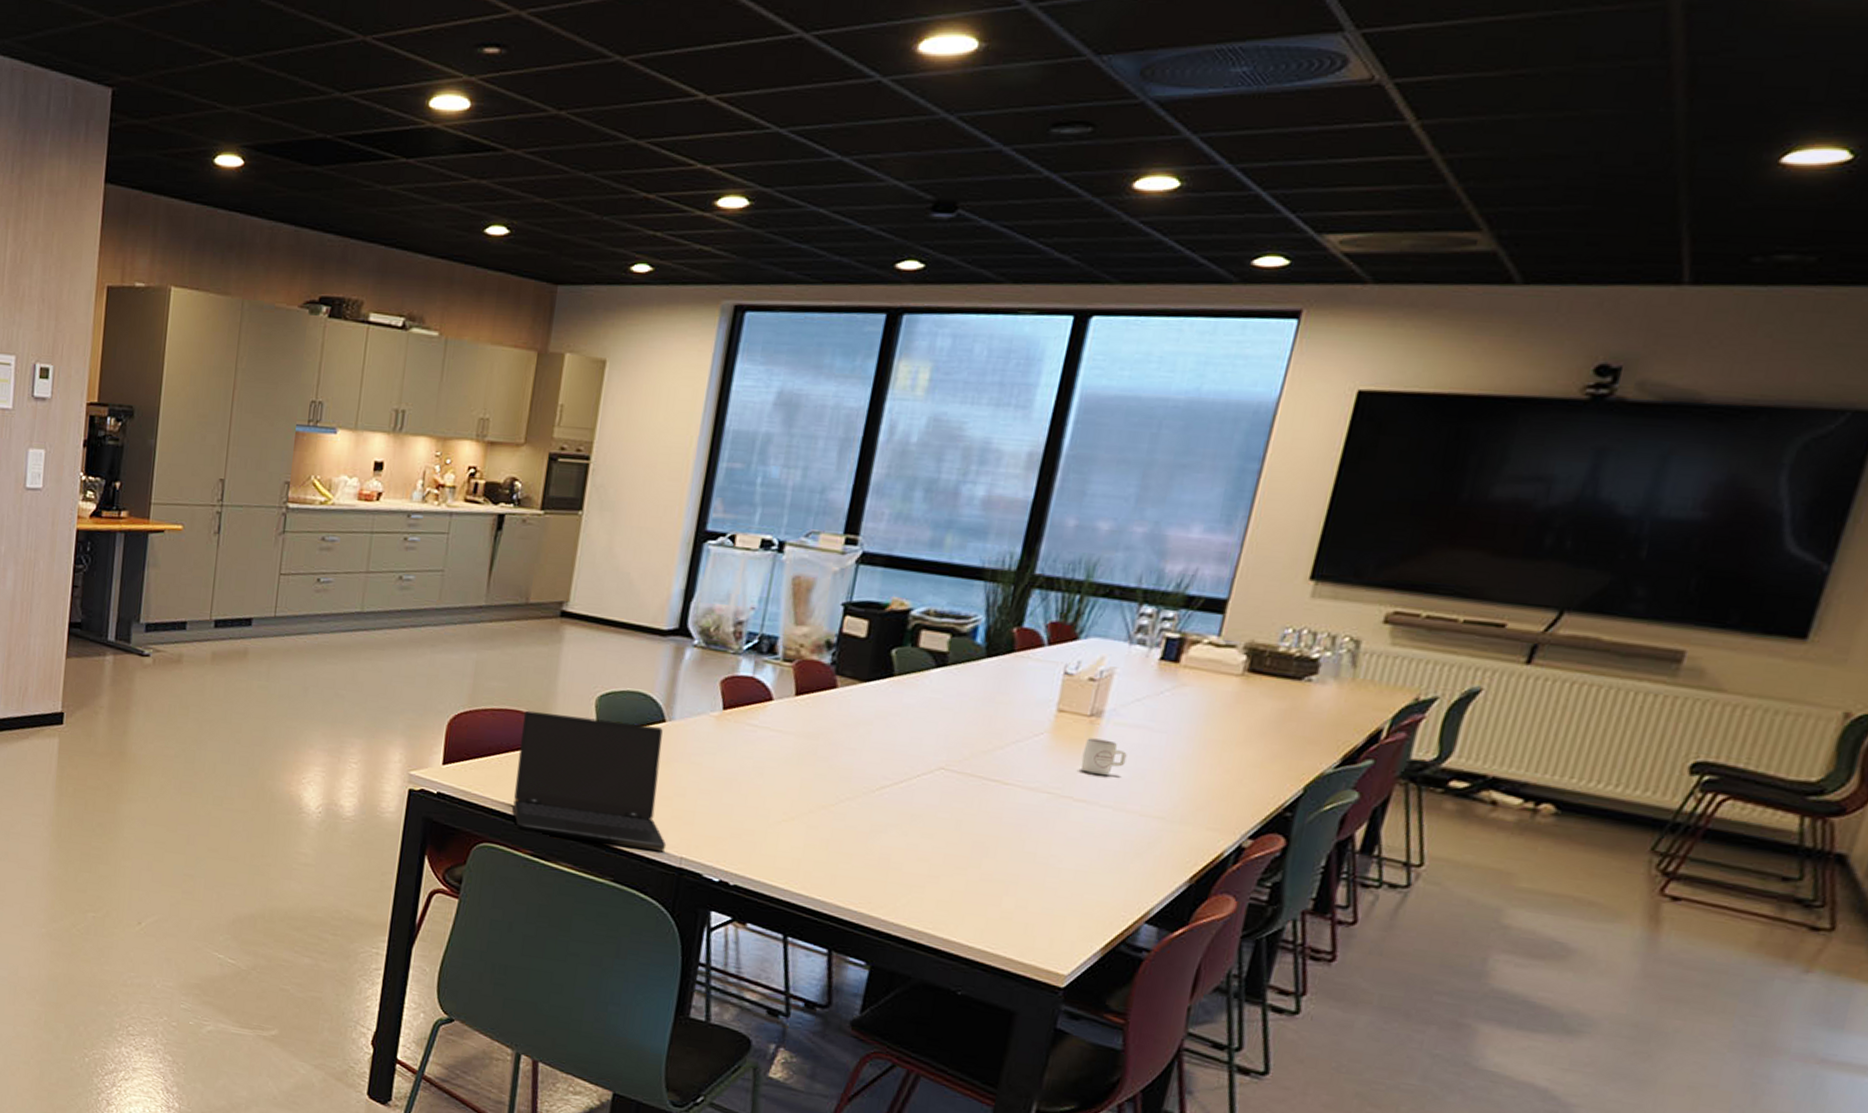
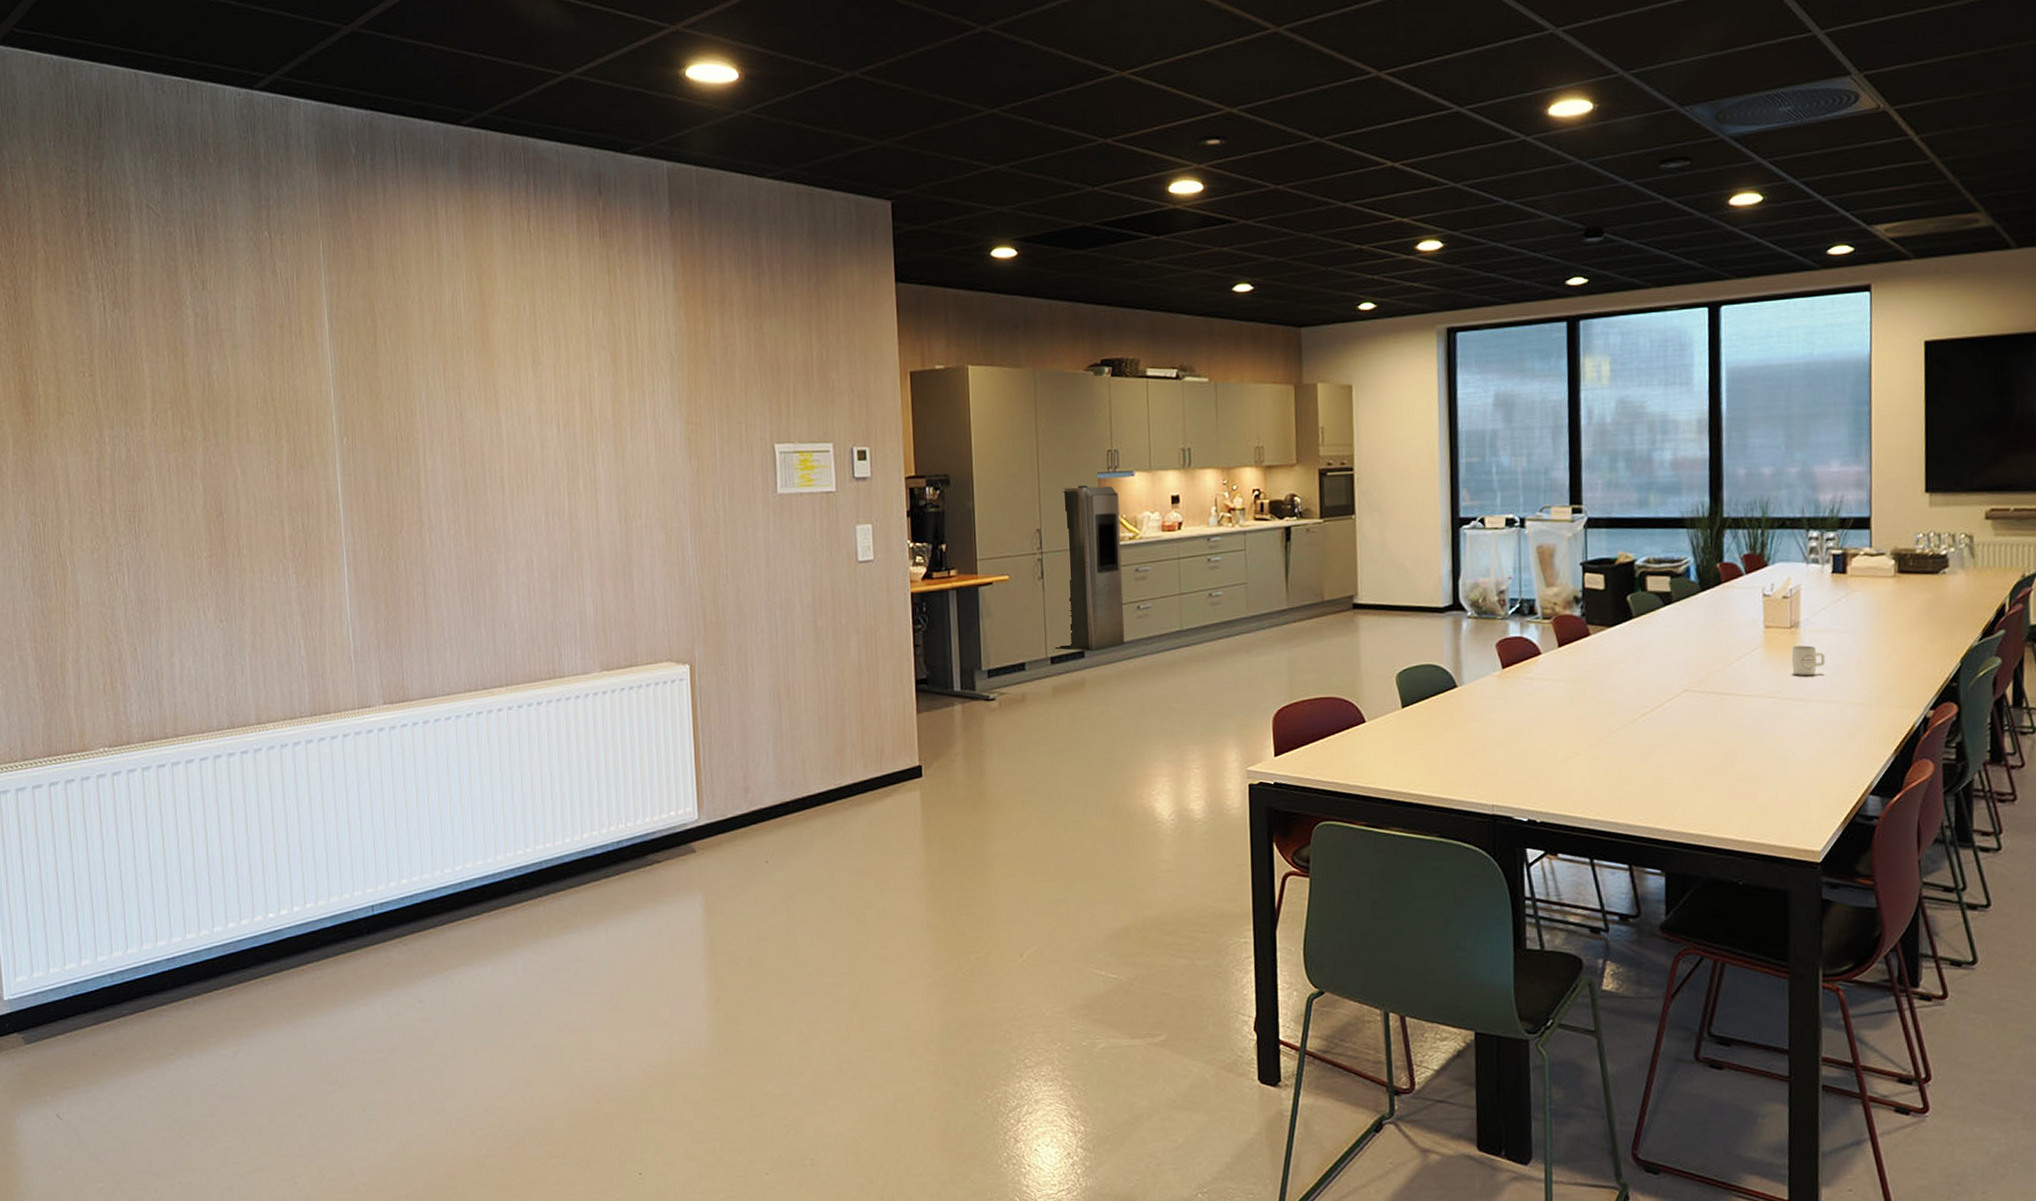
water dispenser: none [220,436,316,621] -> present [1054,485,1125,651]
laptop: present [513,710,667,851] -> none [1337,692,1479,806]

